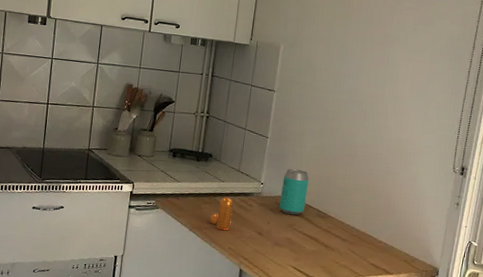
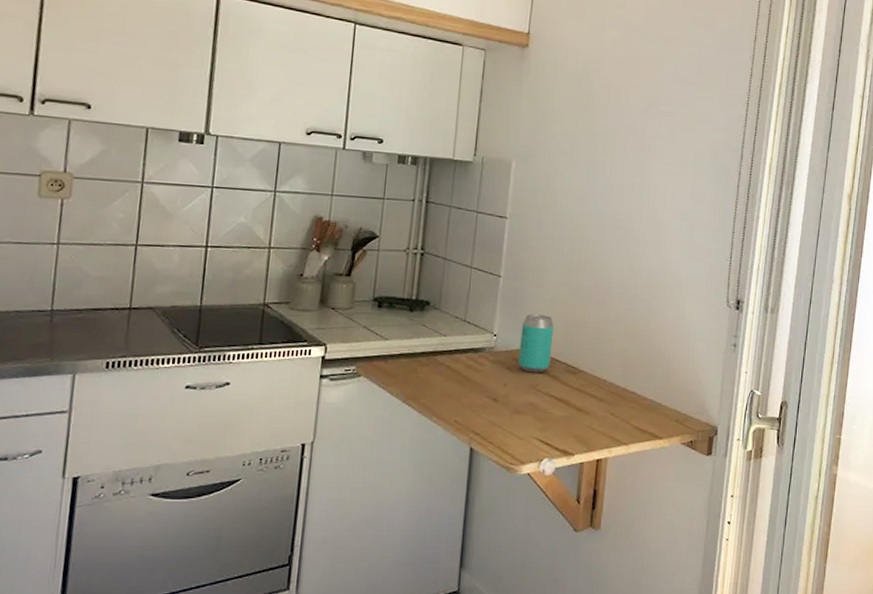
pepper shaker: present [209,196,234,230] -> none [428,354,460,398]

